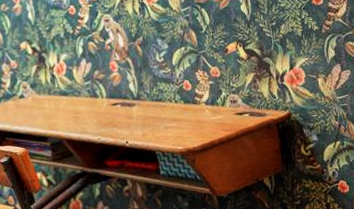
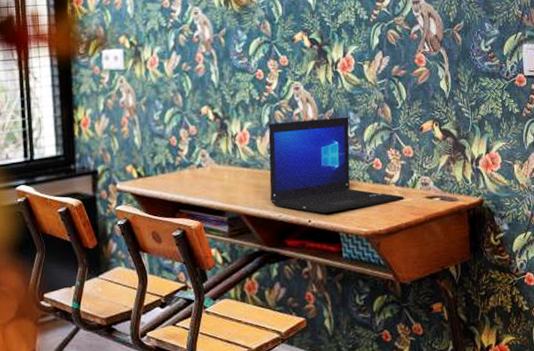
laptop: none [83,43,215,135] -> present [268,116,404,214]

